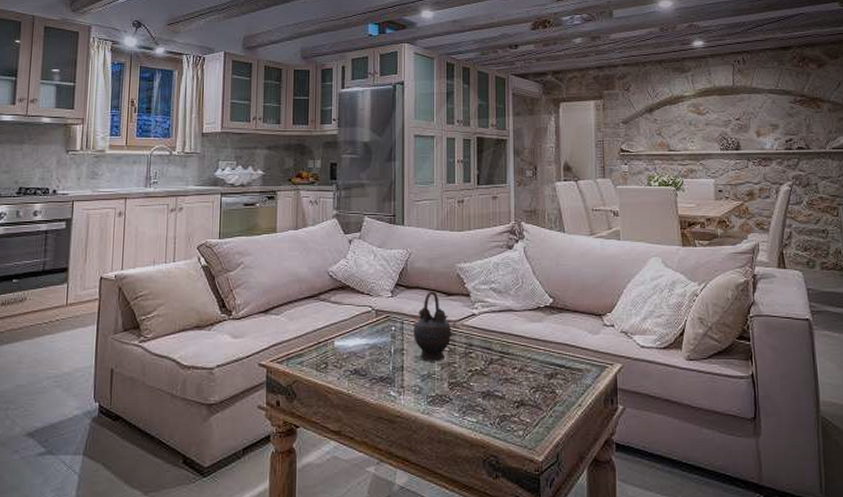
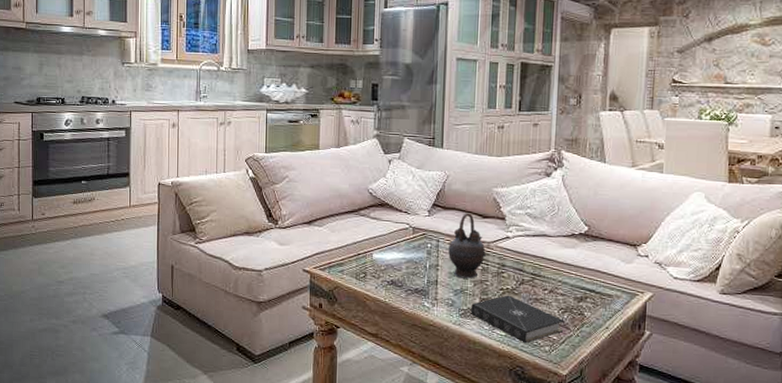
book: none [439,377,537,429] -> present [471,295,564,344]

